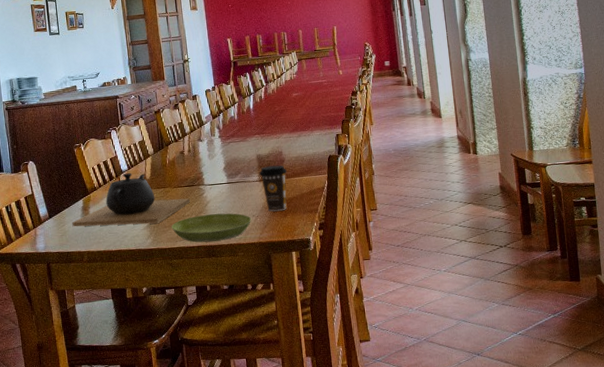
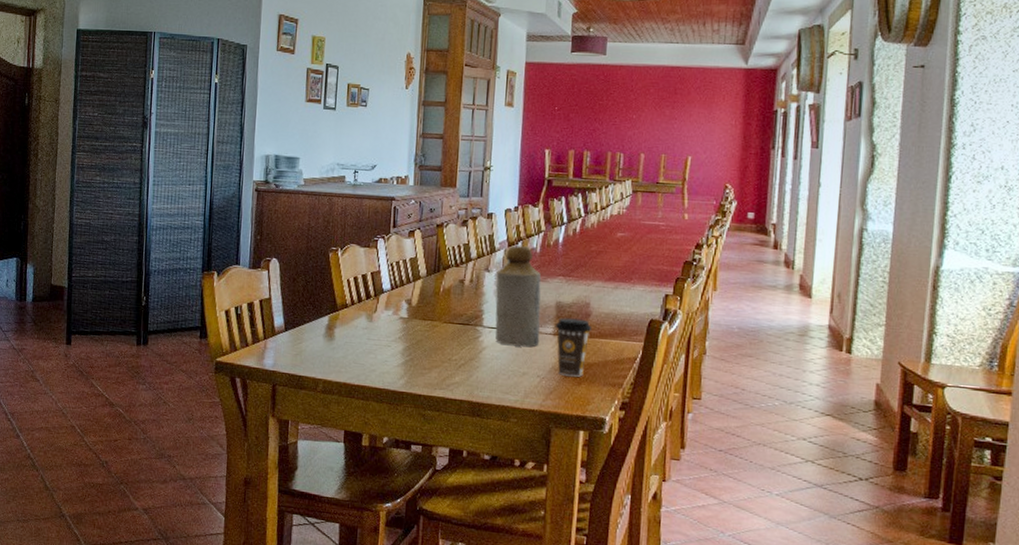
teapot: present [72,173,191,227] -> none [311,294,462,362]
saucer: present [171,213,251,243] -> none [431,362,534,399]
bottle: none [207,116,250,197] -> present [495,245,542,348]

